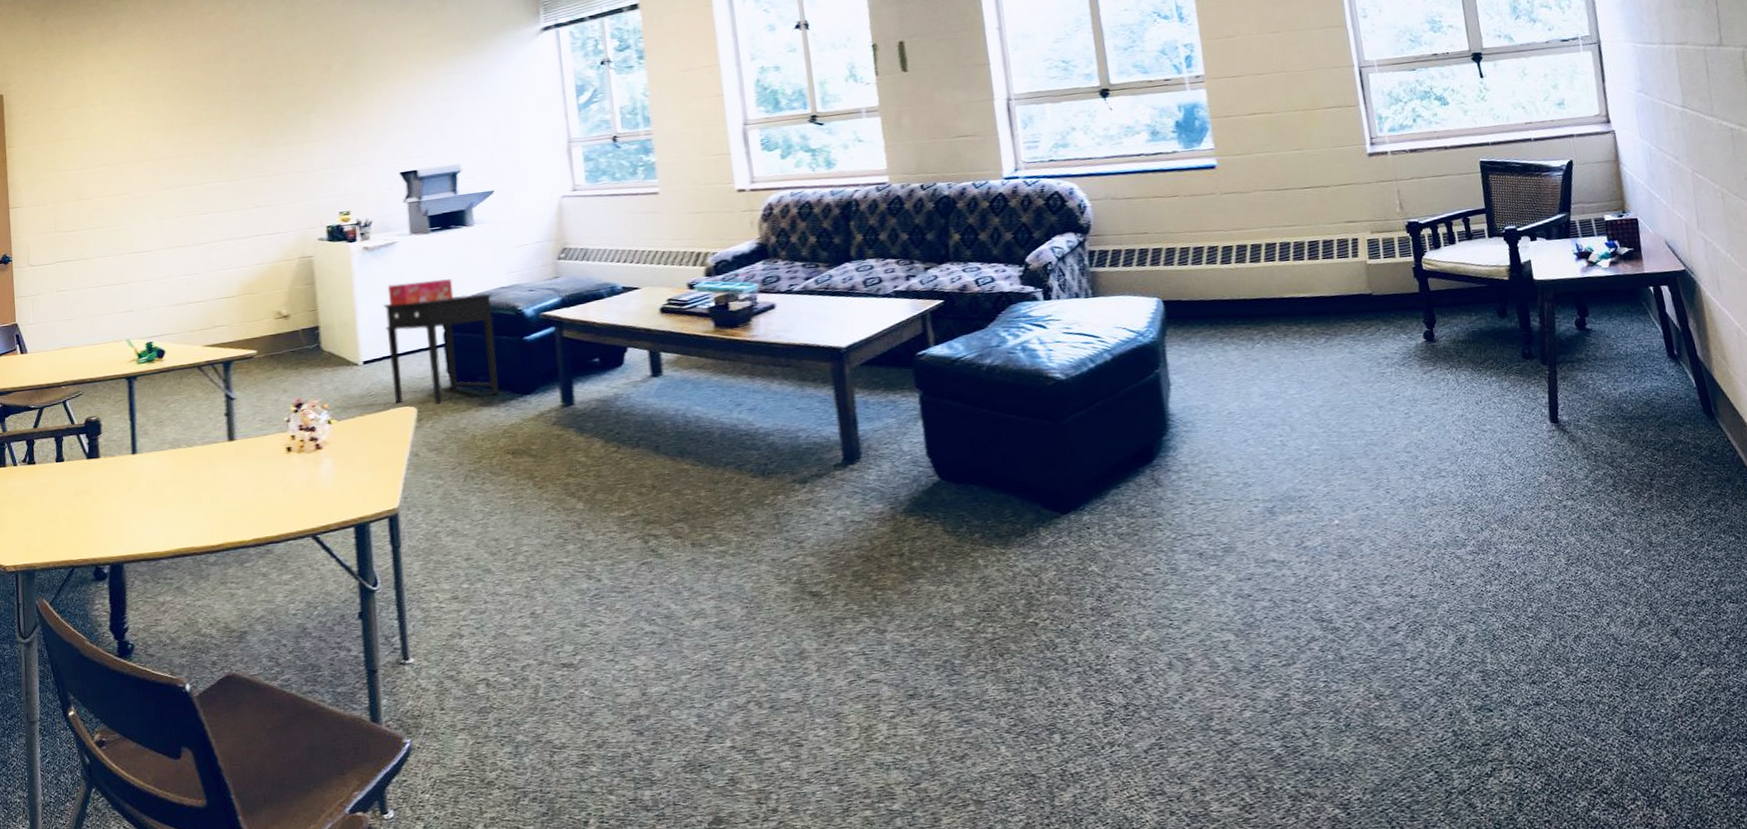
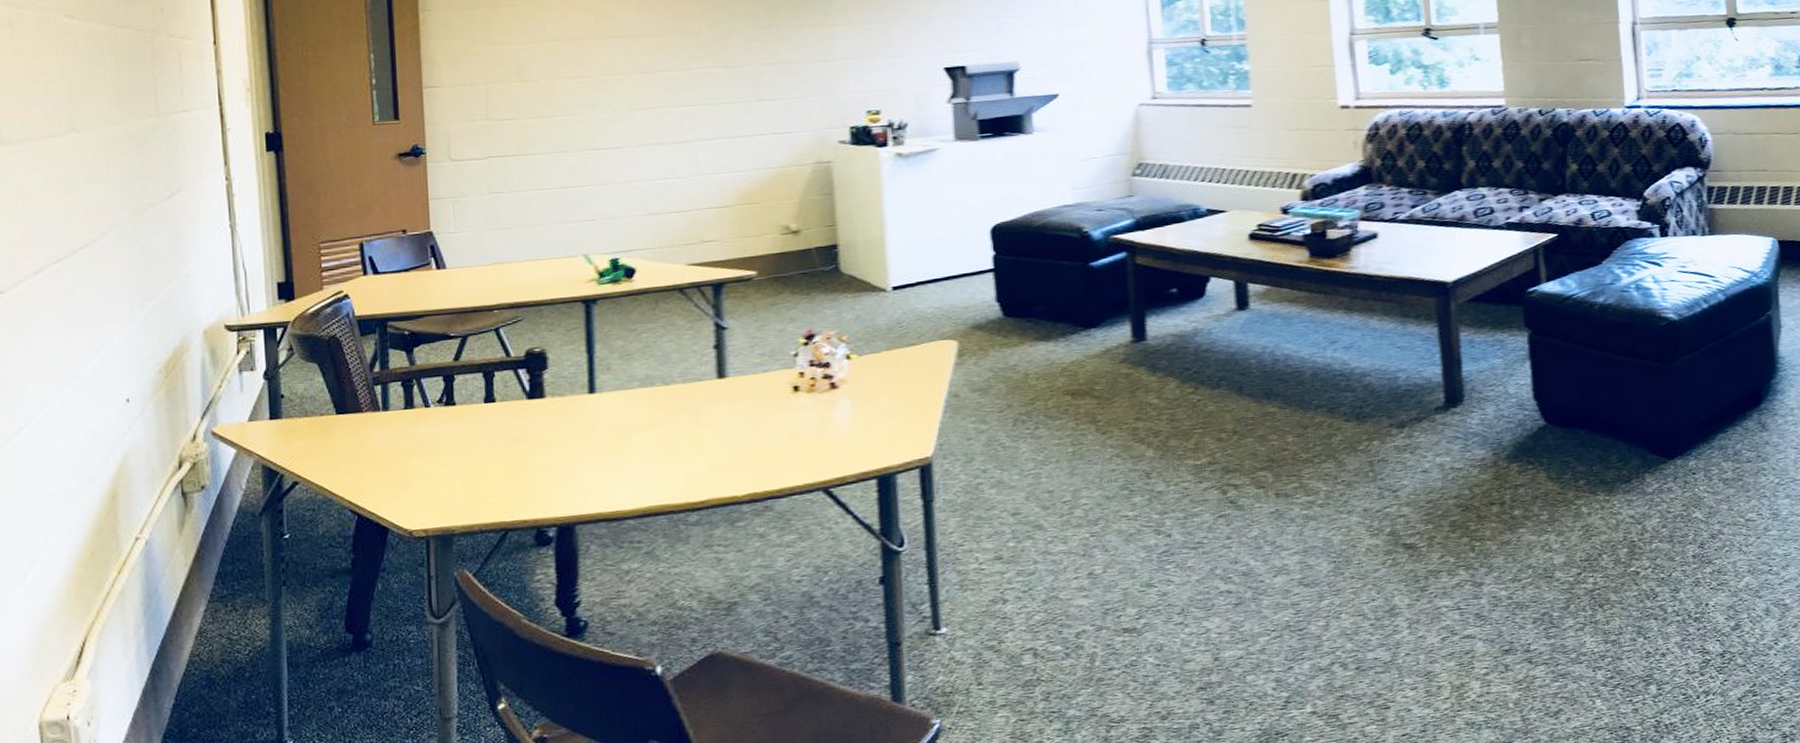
side table: present [383,294,500,406] -> none [919,212,1059,340]
tissue box: present [387,279,454,306] -> none [925,194,1006,223]

